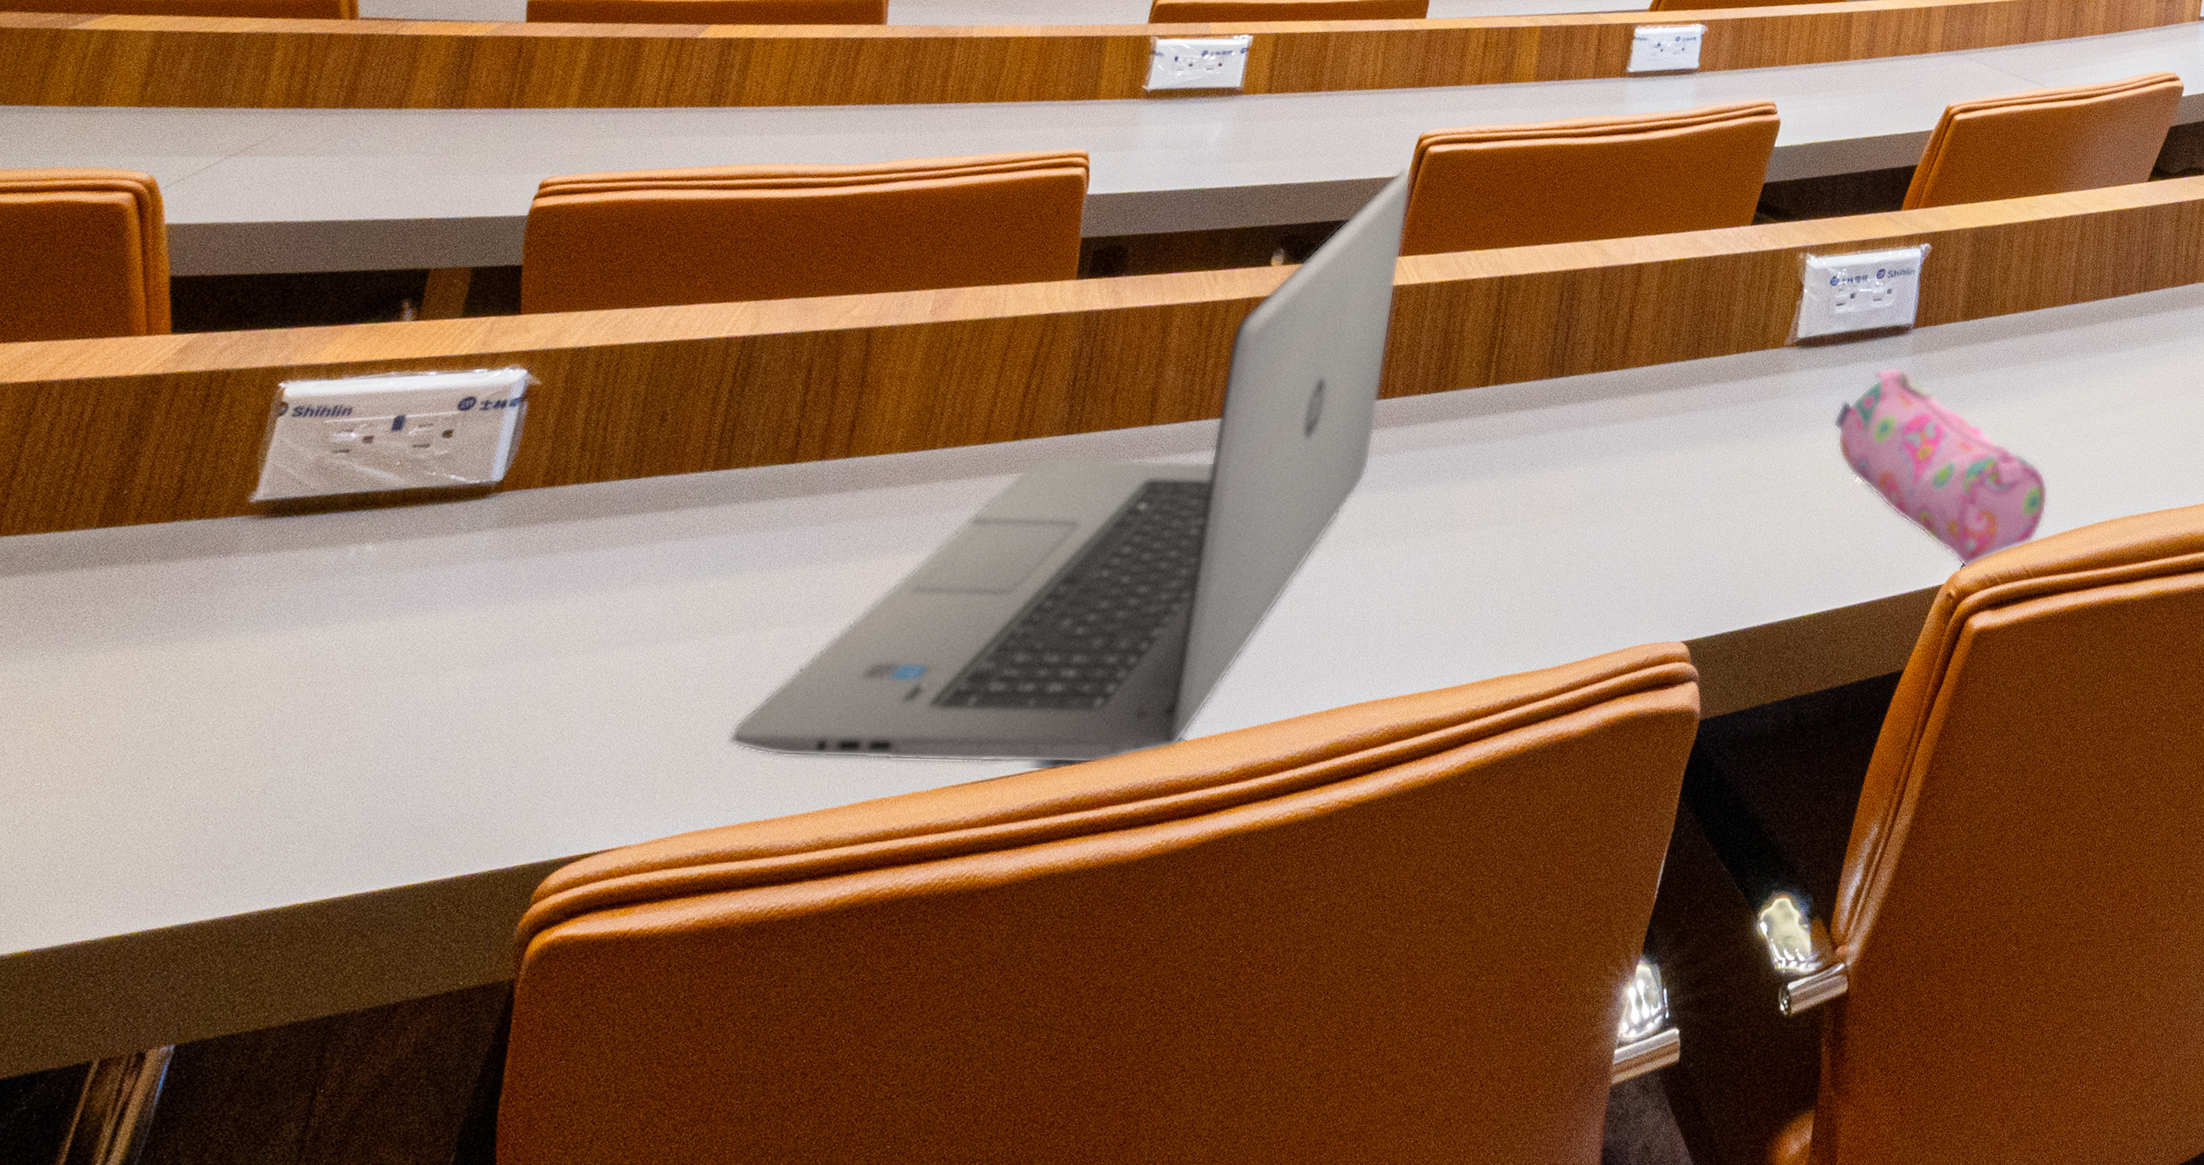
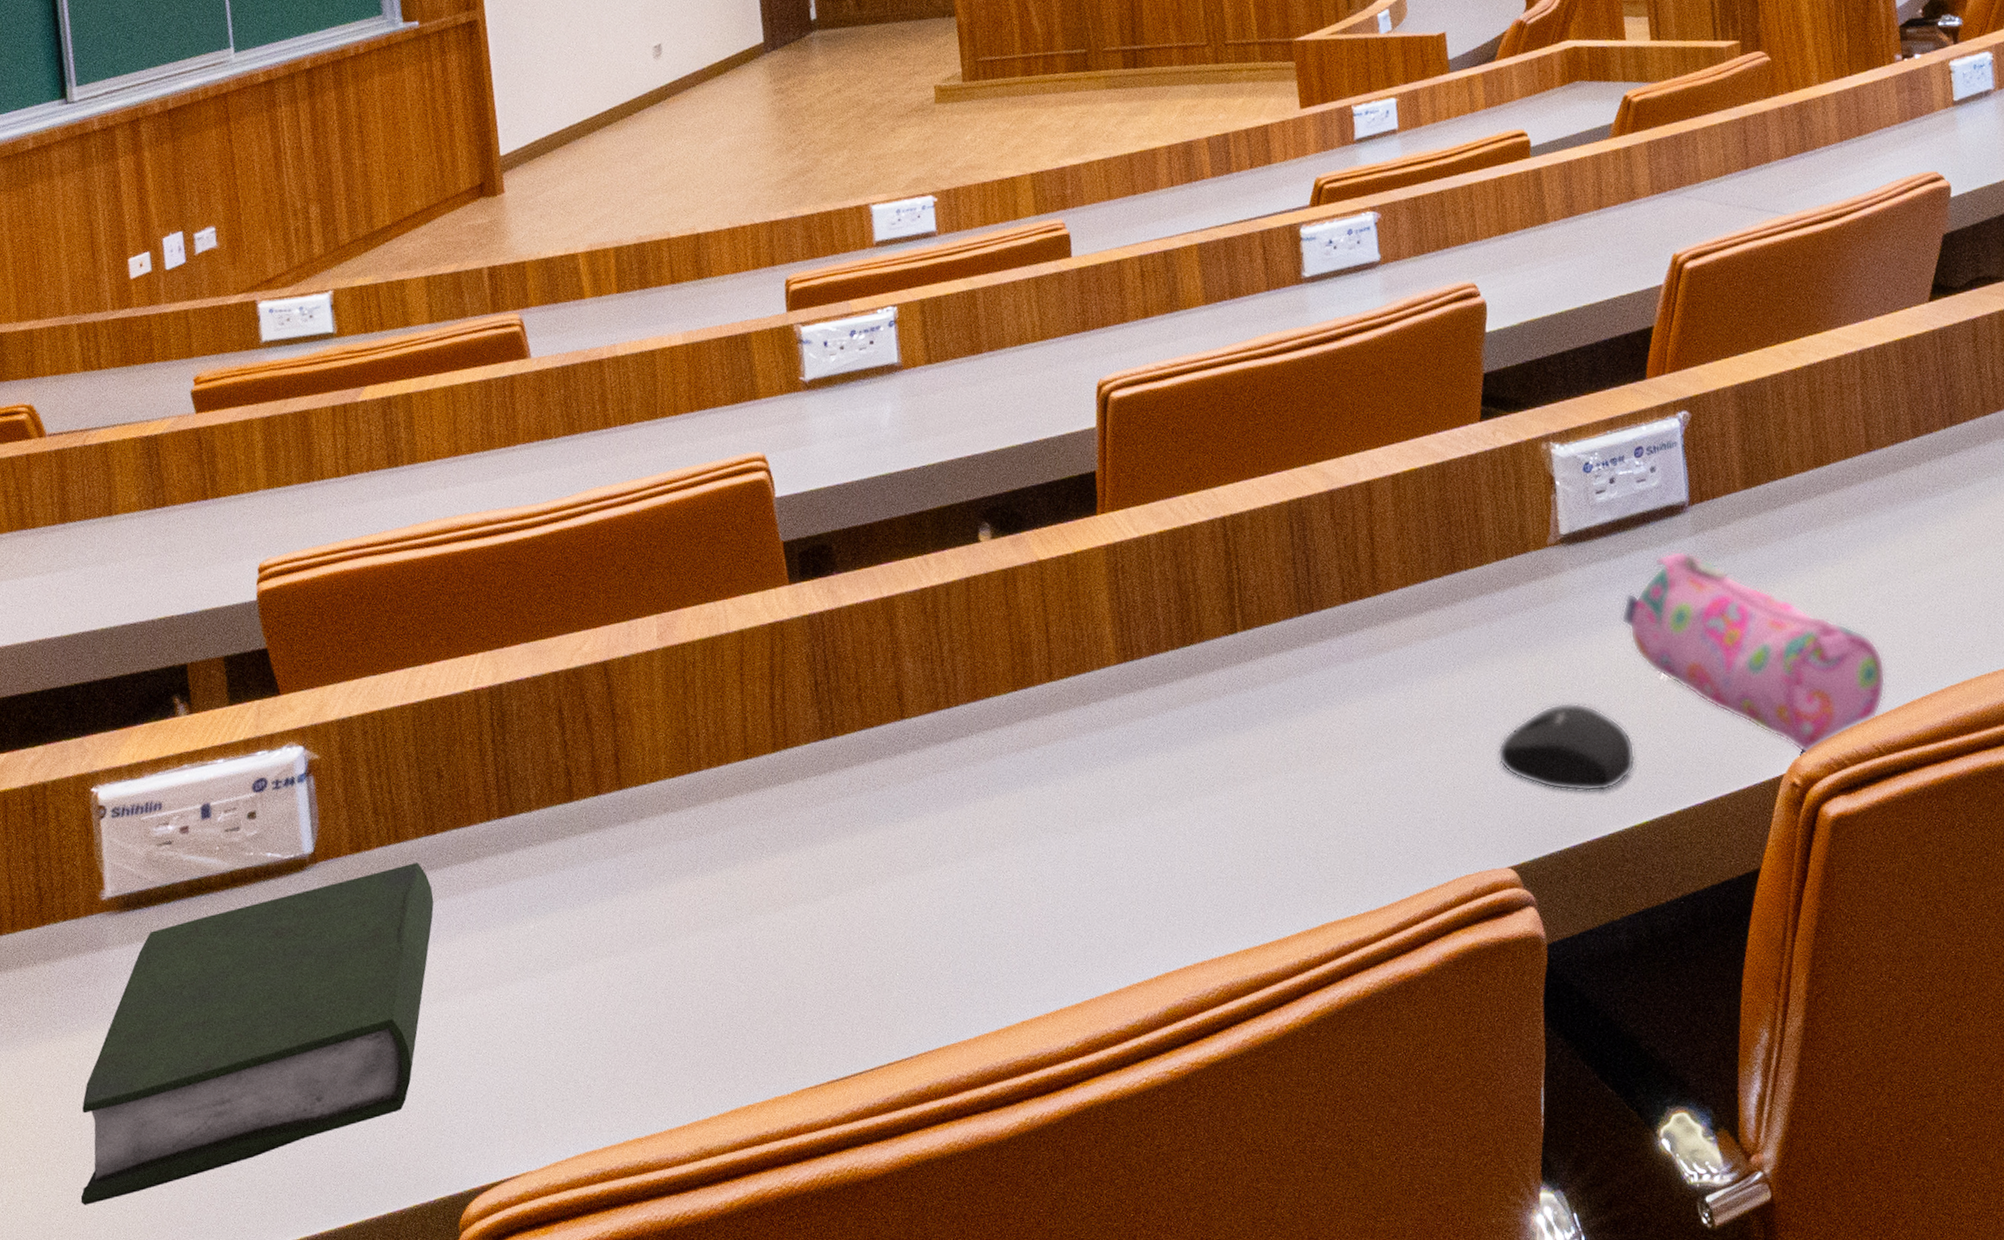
book: none [107,505,618,835] -> present [81,862,434,1205]
laptop: present [728,168,1411,765] -> none [590,419,1135,1077]
mouse: none [1695,492,1819,580] -> present [1497,702,1636,792]

